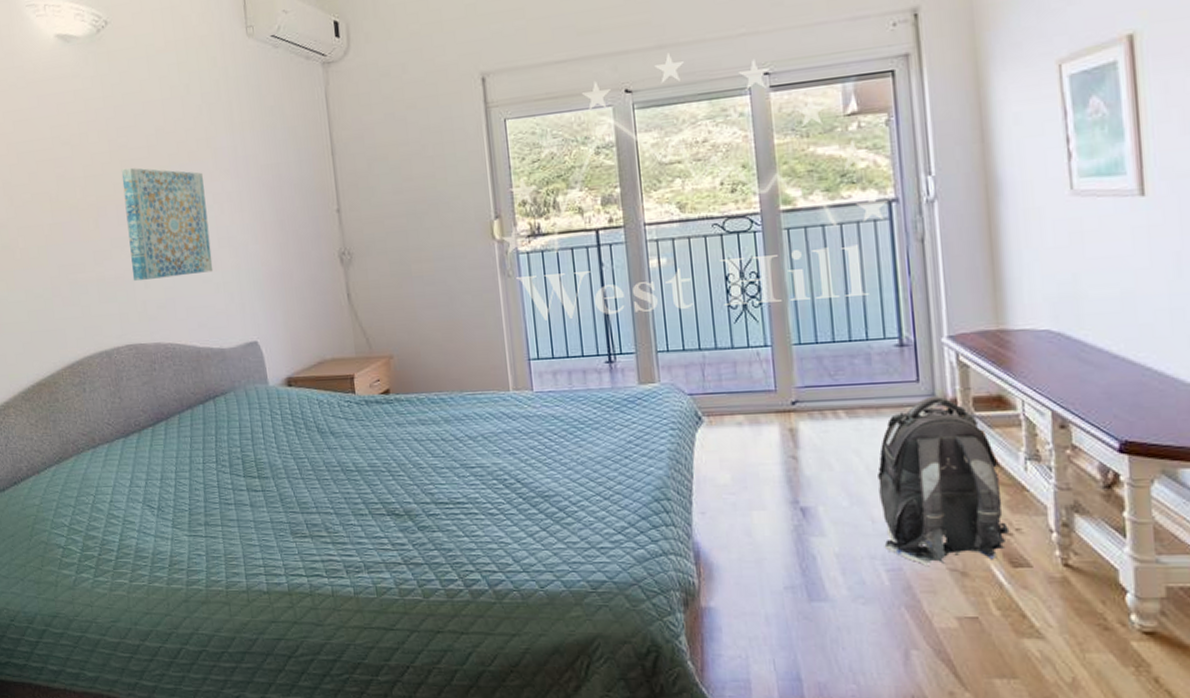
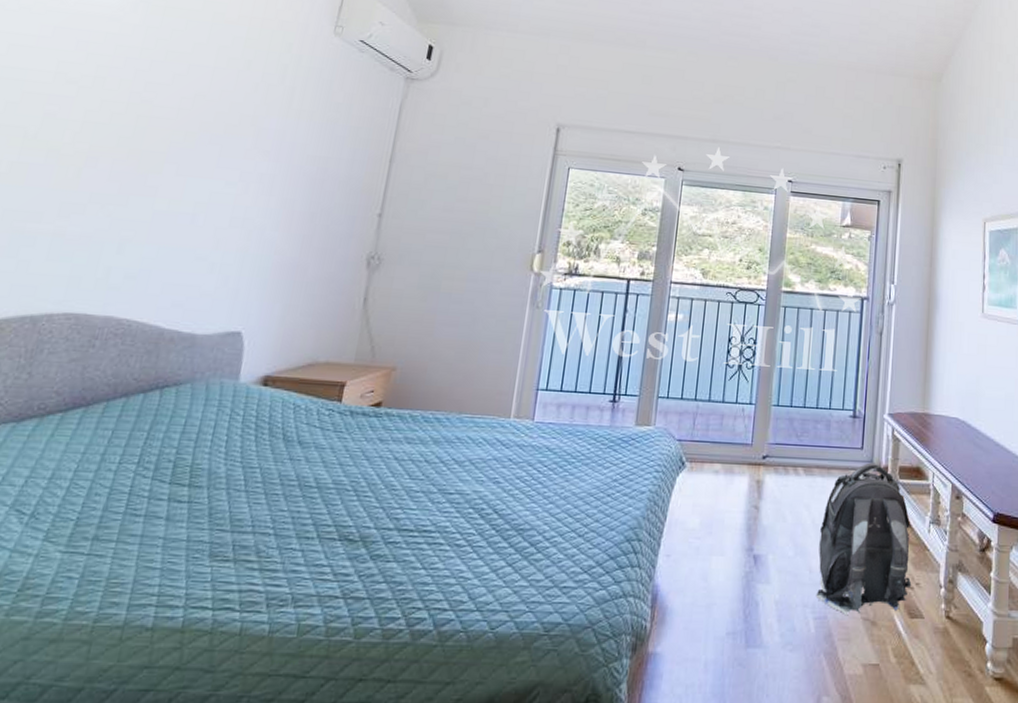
wall art: present [121,167,213,282] -> none [103,123,236,250]

